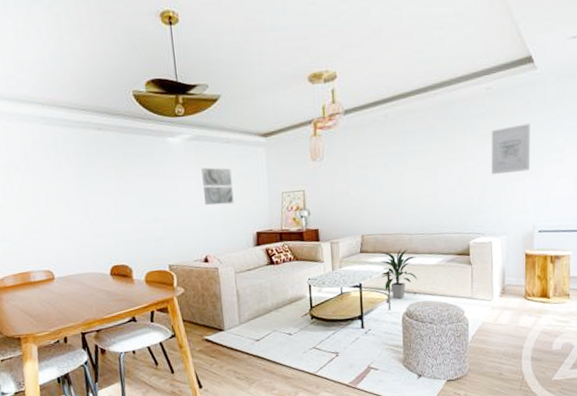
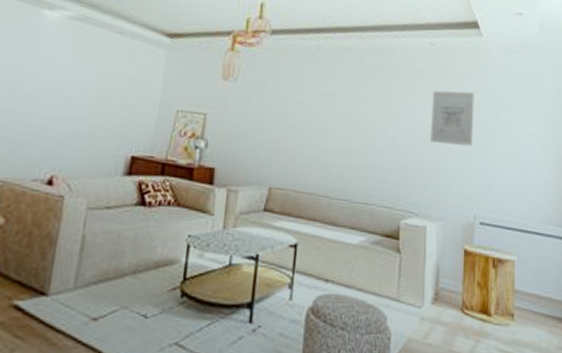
wall art: present [201,167,234,205] -> none [70,57,117,112]
indoor plant: present [379,248,418,299] -> none [286,215,333,286]

